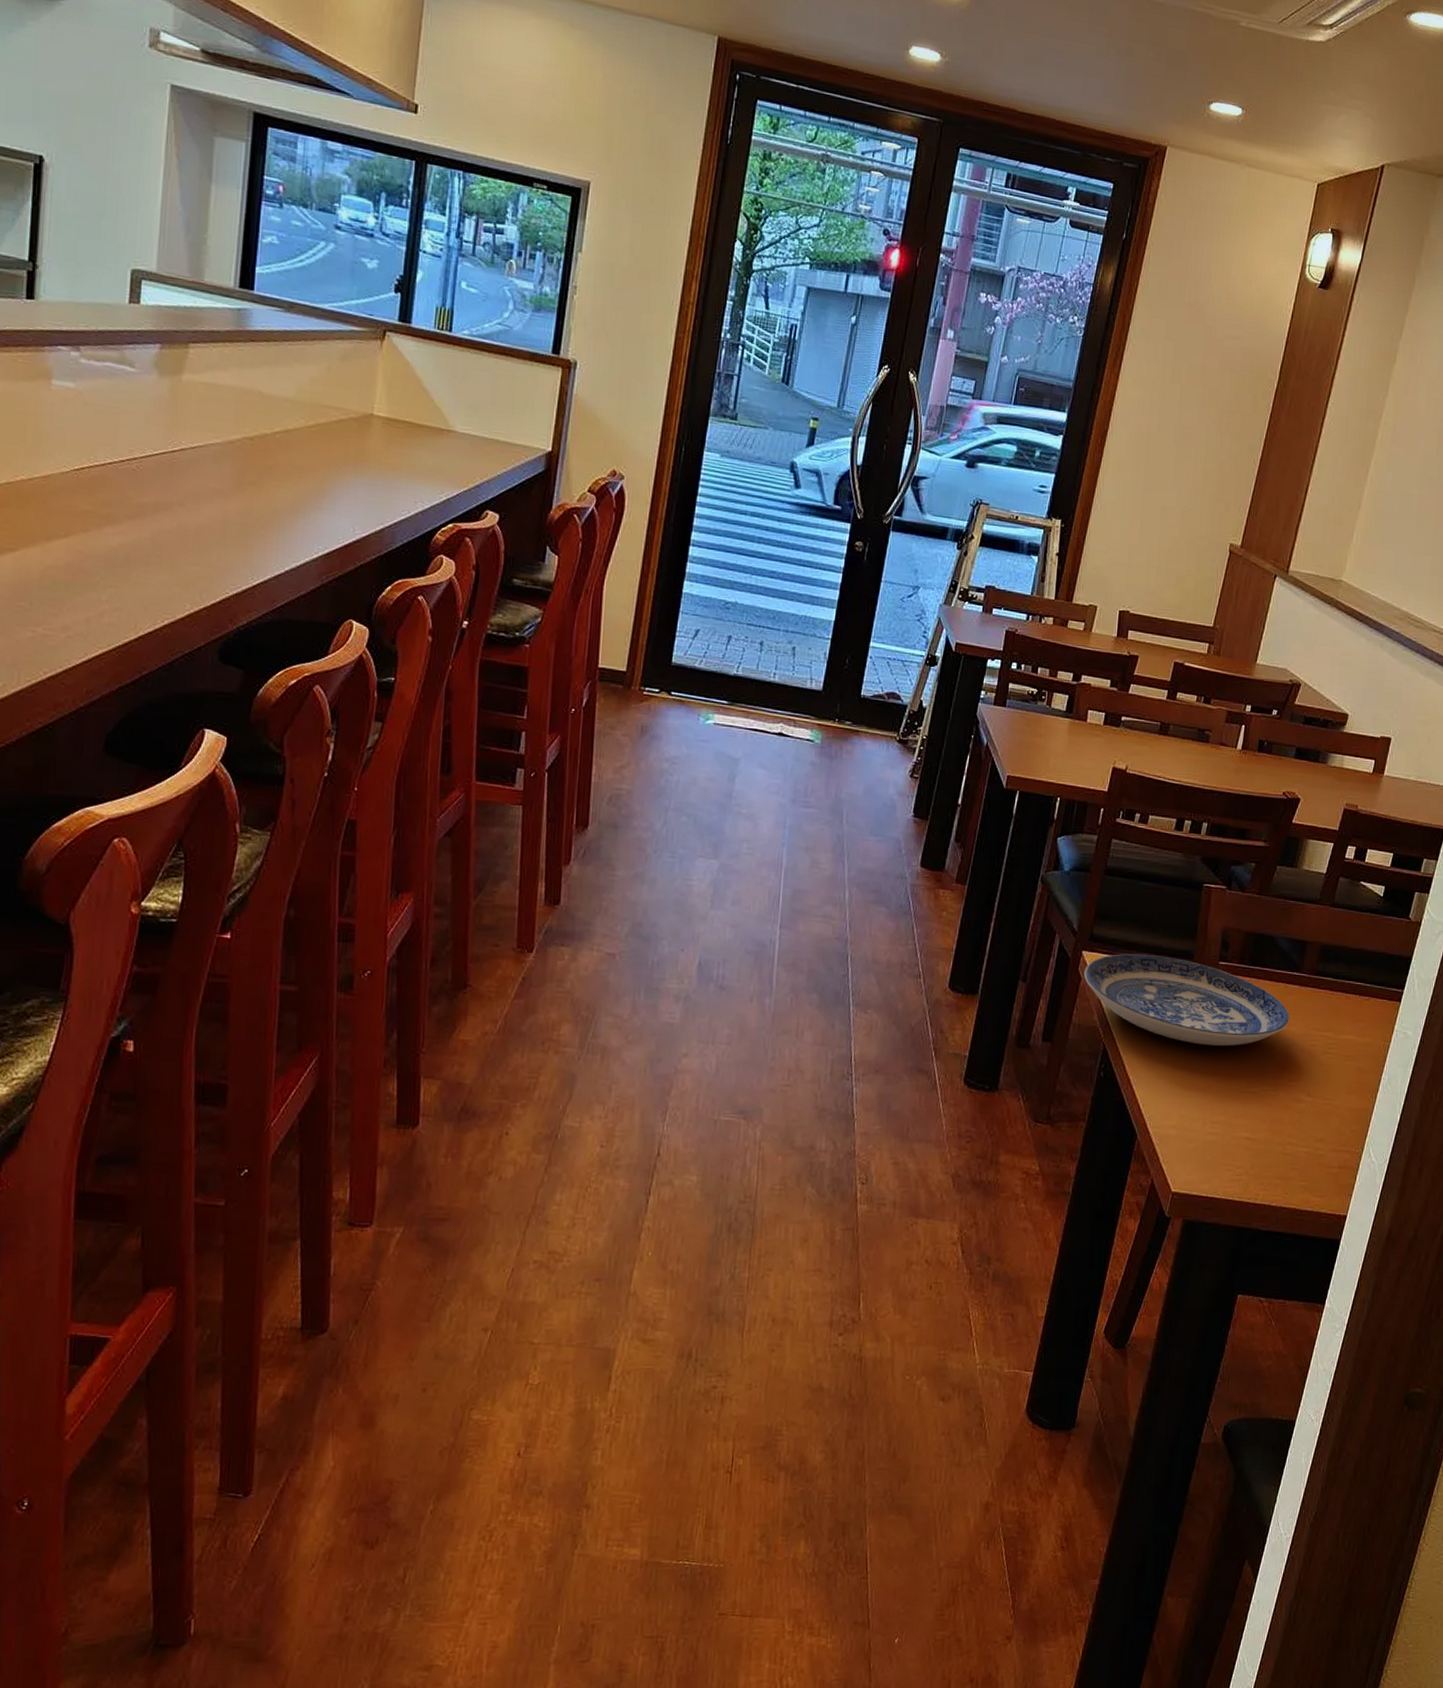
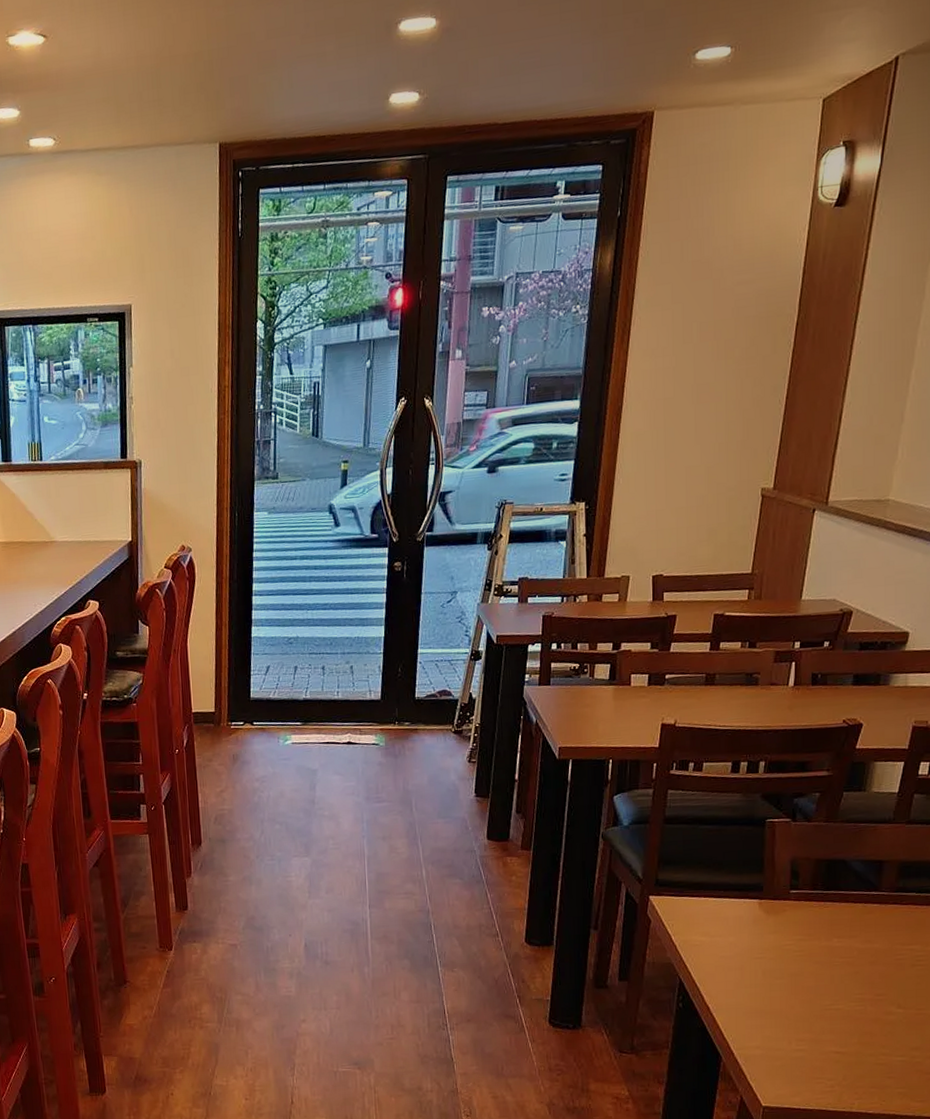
plate: present [1083,953,1289,1046] -> none [652,891,871,970]

